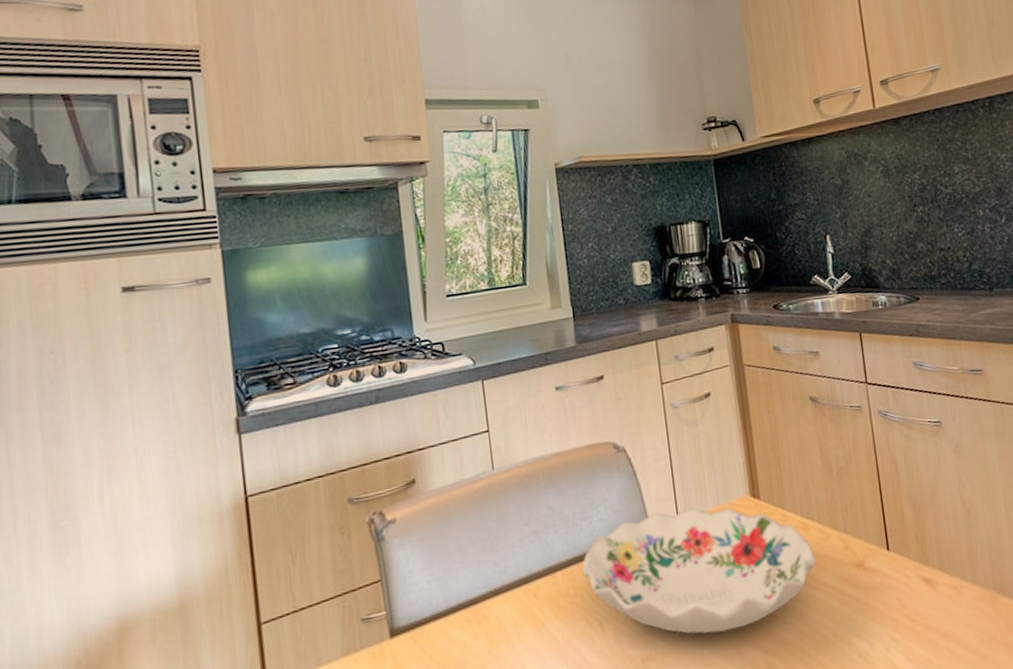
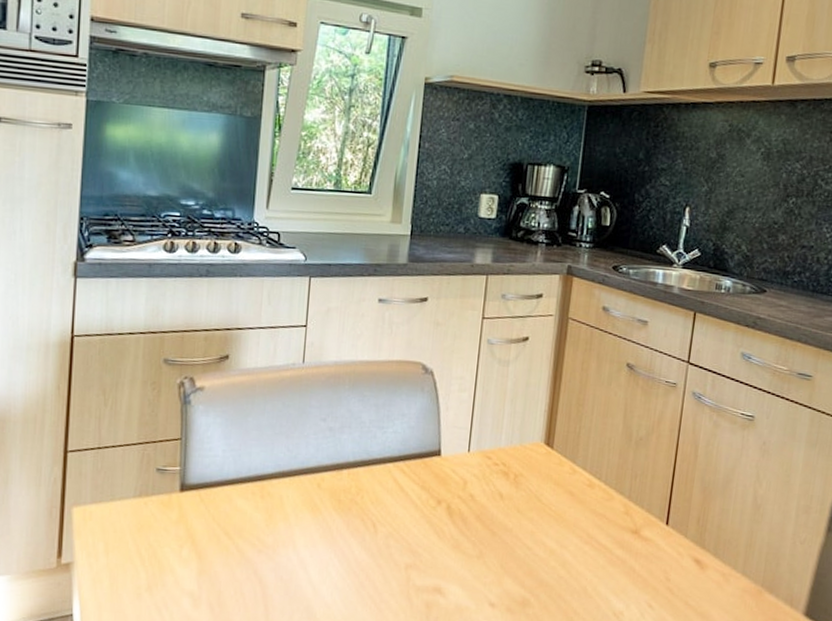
decorative bowl: present [582,507,816,634] -> none [367,437,593,561]

